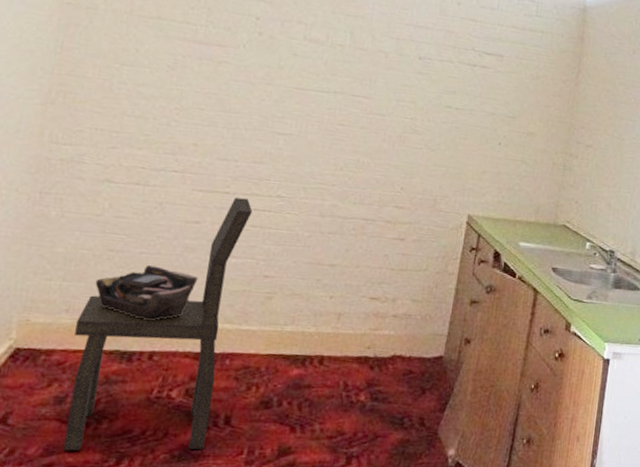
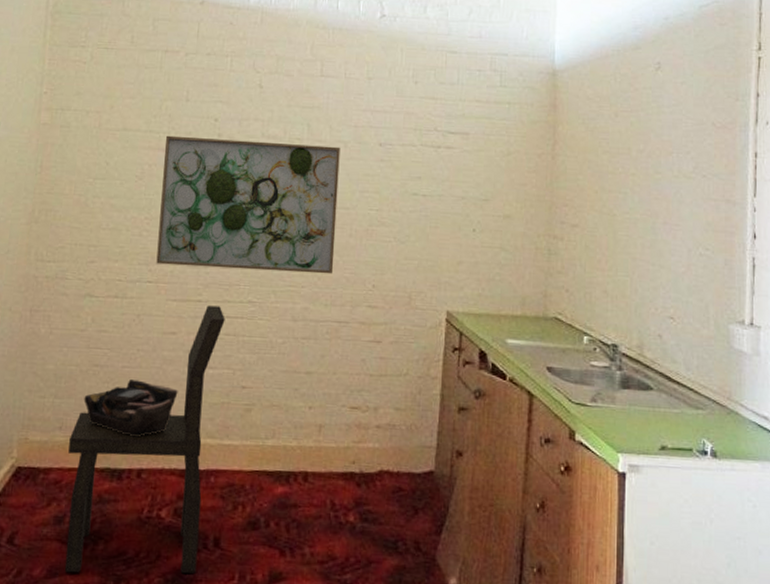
wall art: none [183,28,381,175] -> present [156,135,340,274]

